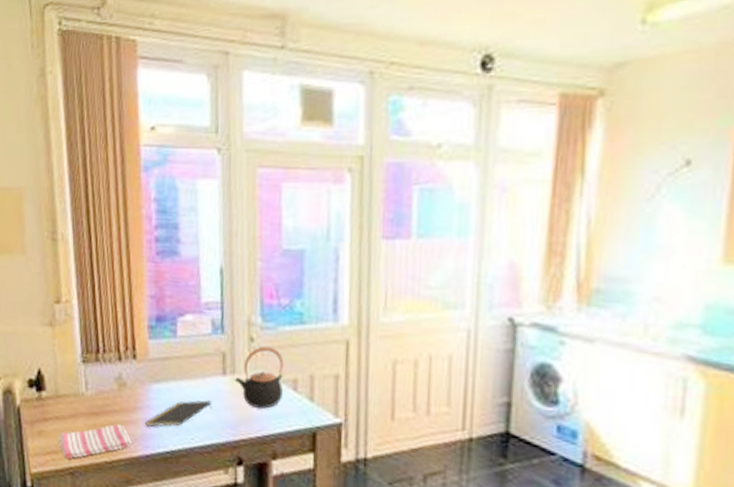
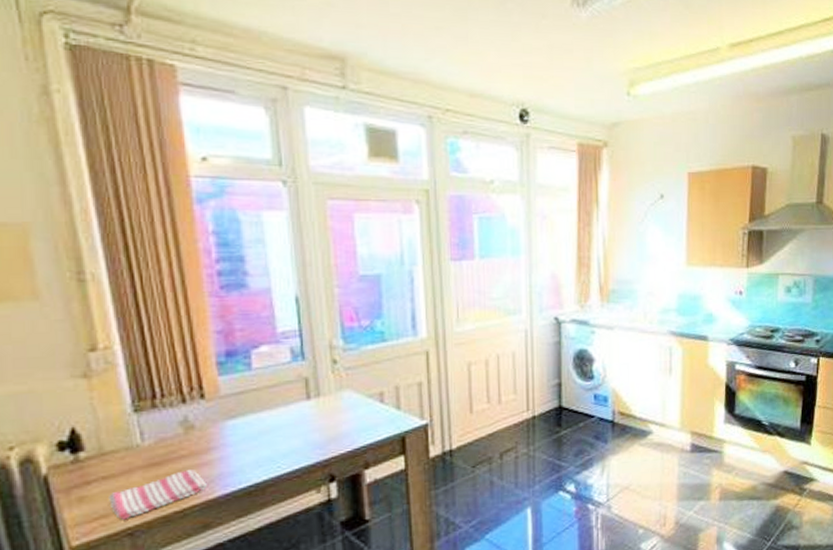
notepad: present [146,400,212,427] -> none [222,426,298,464]
teapot: present [234,346,284,409] -> none [319,366,371,425]

